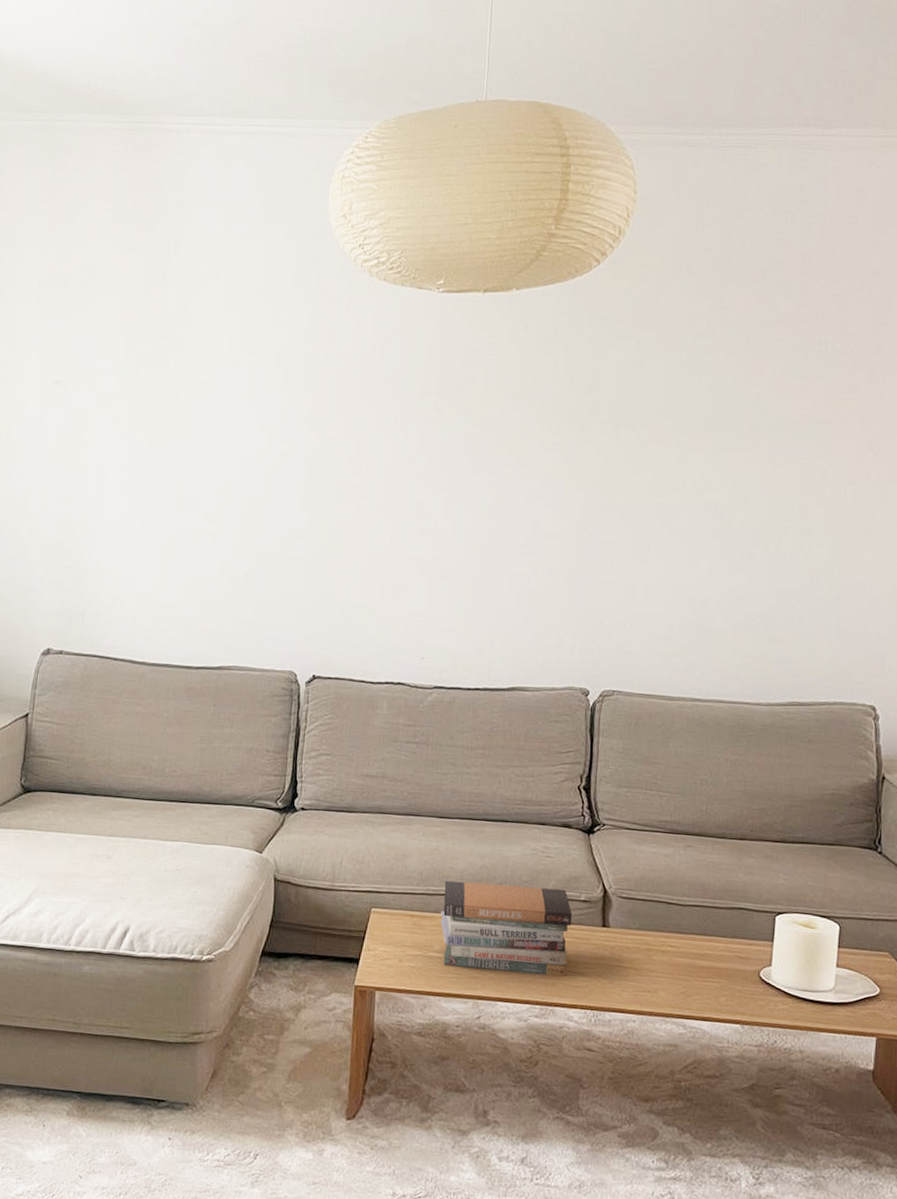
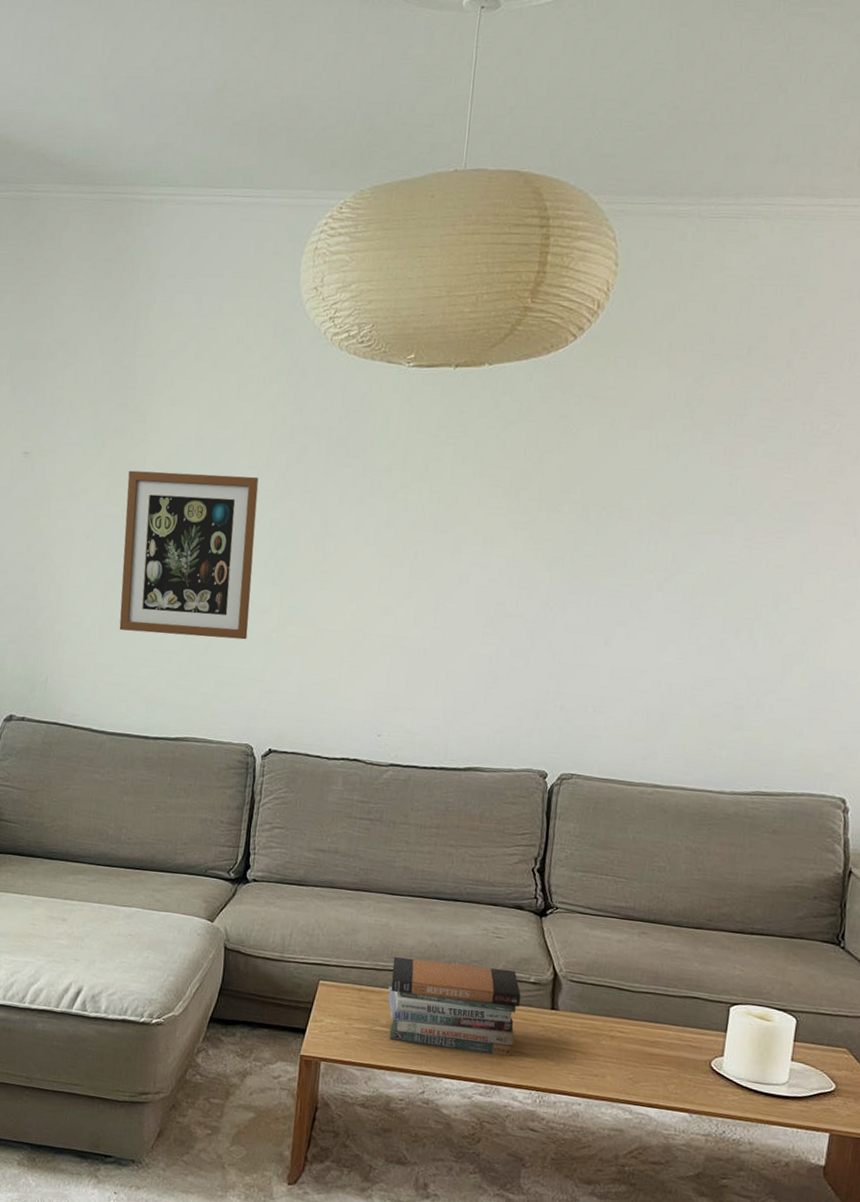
wall art: none [157,398,294,566] -> present [119,470,259,640]

